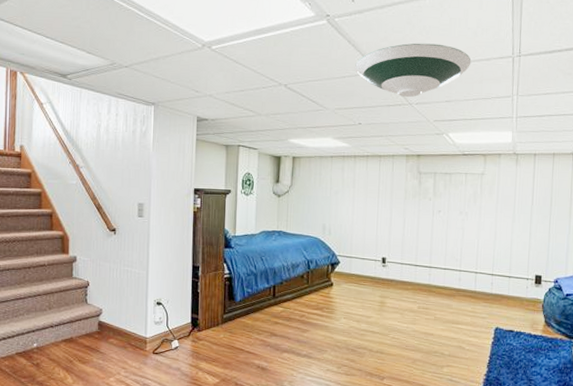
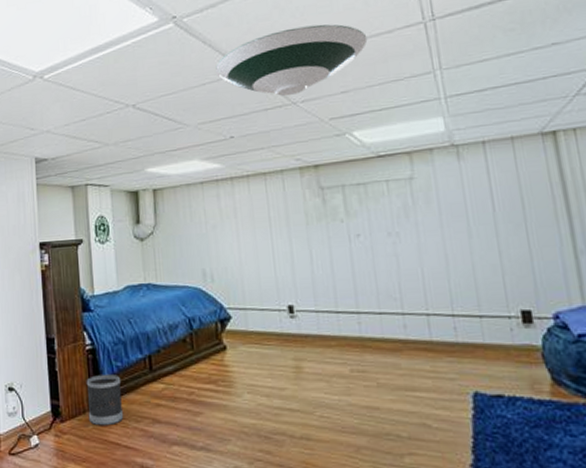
wastebasket: none [220,297,250,336] -> present [86,373,124,426]

